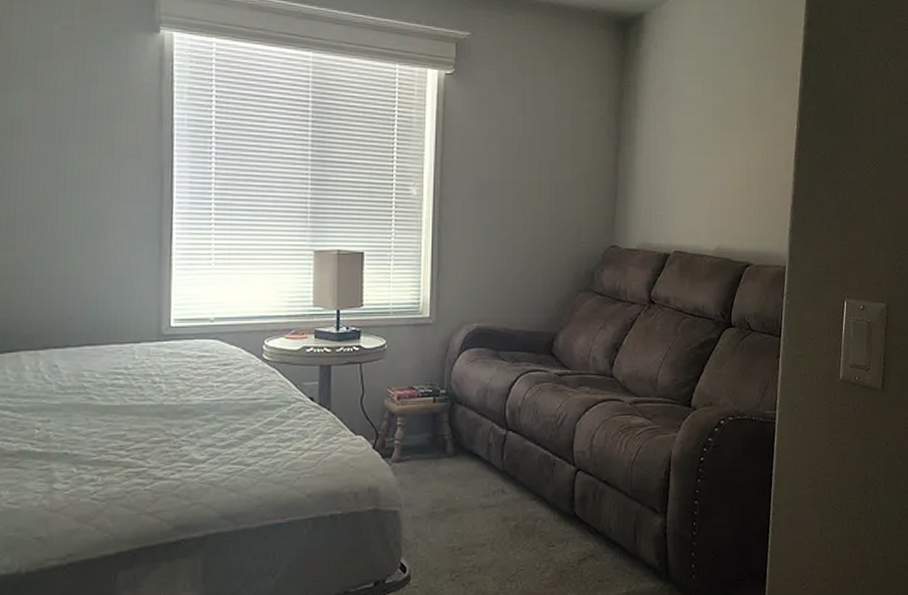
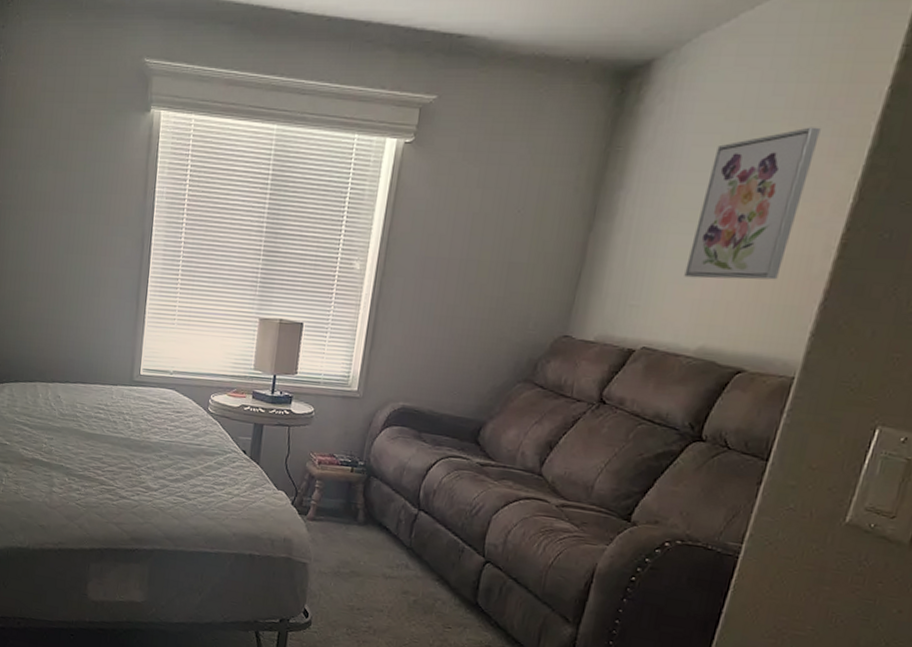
wall art: none [695,71,767,190] -> present [684,127,821,280]

